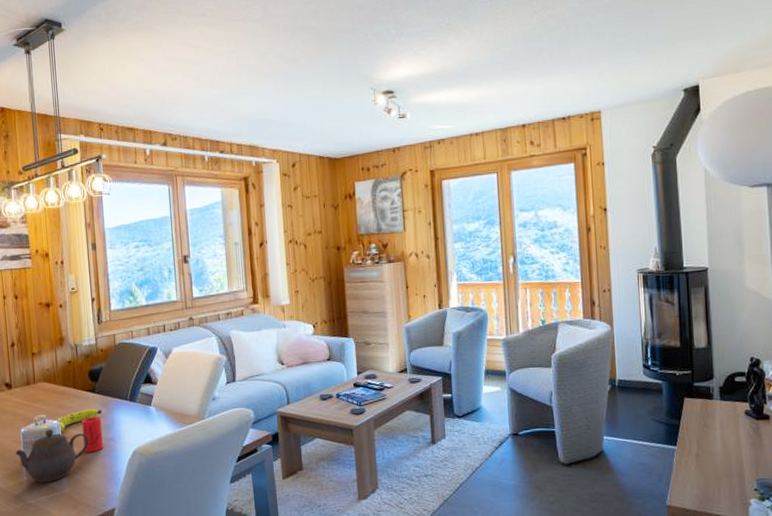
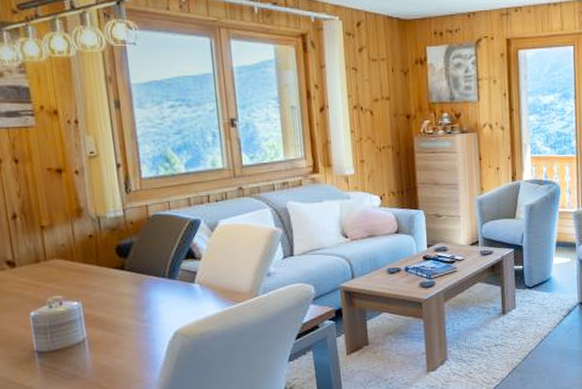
teapot: present [15,430,90,483] -> none [24,312,120,372]
fruit: present [51,409,102,433] -> none [70,288,134,316]
cup: present [81,416,104,453] -> none [108,295,138,336]

